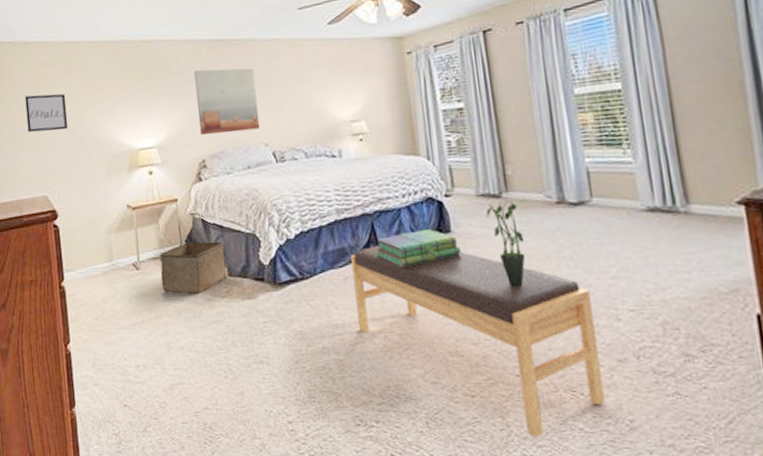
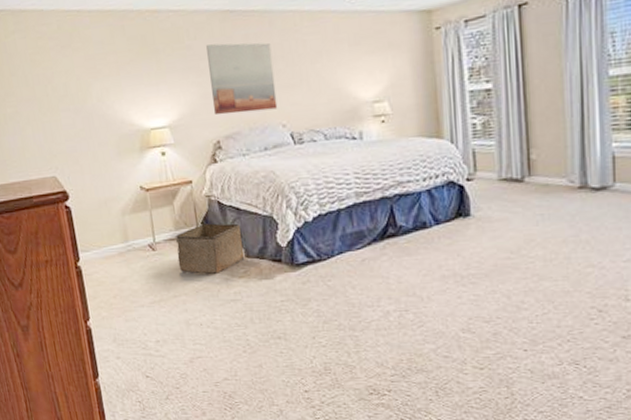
wall art: present [25,94,69,133] -> none [24,68,74,110]
bench: present [351,246,605,437] -> none [369,229,605,404]
stack of books: present [375,229,461,268] -> none [393,213,479,251]
potted plant: present [486,200,526,287] -> none [507,185,543,269]

